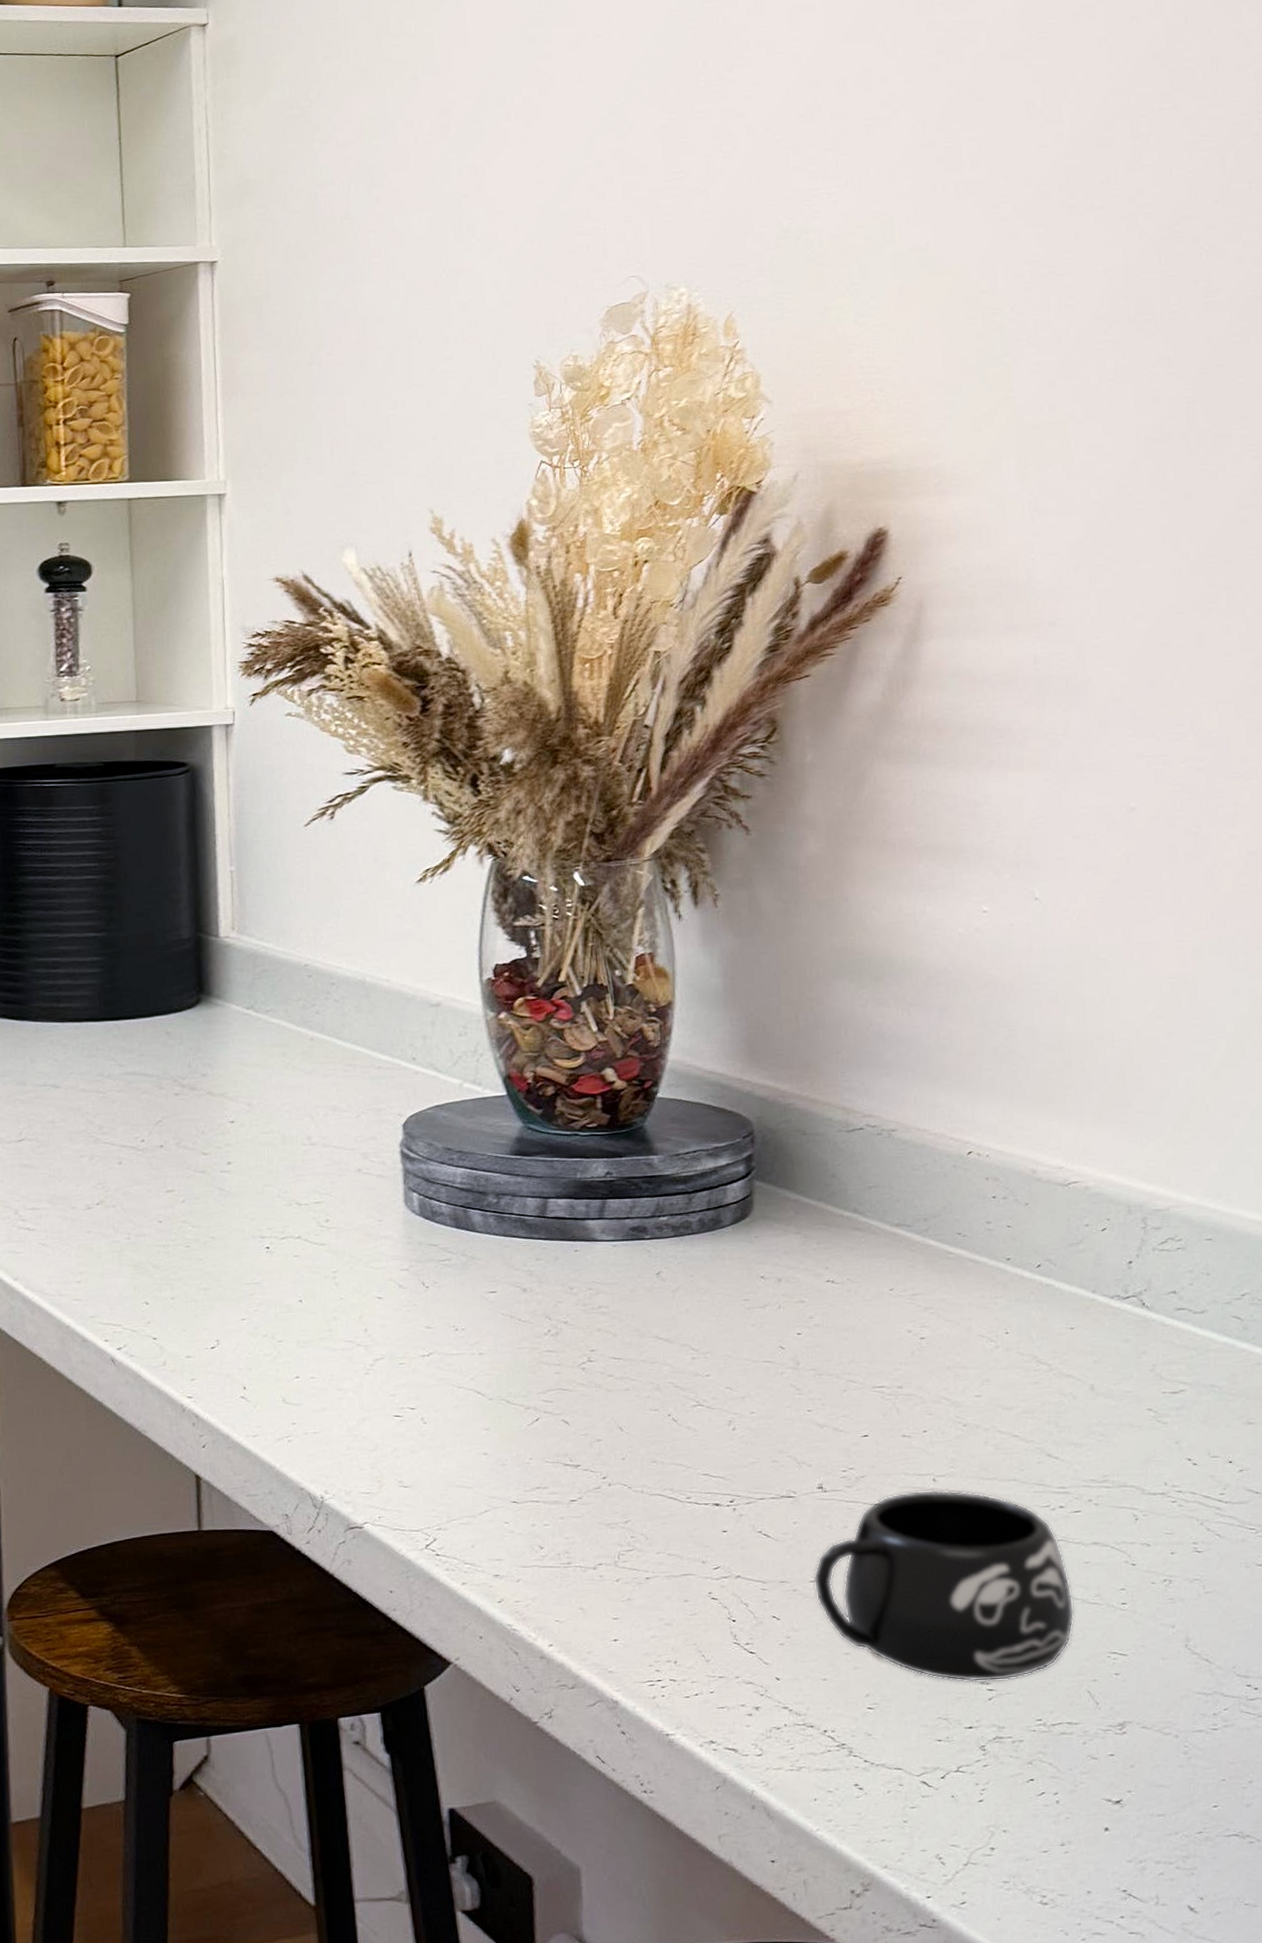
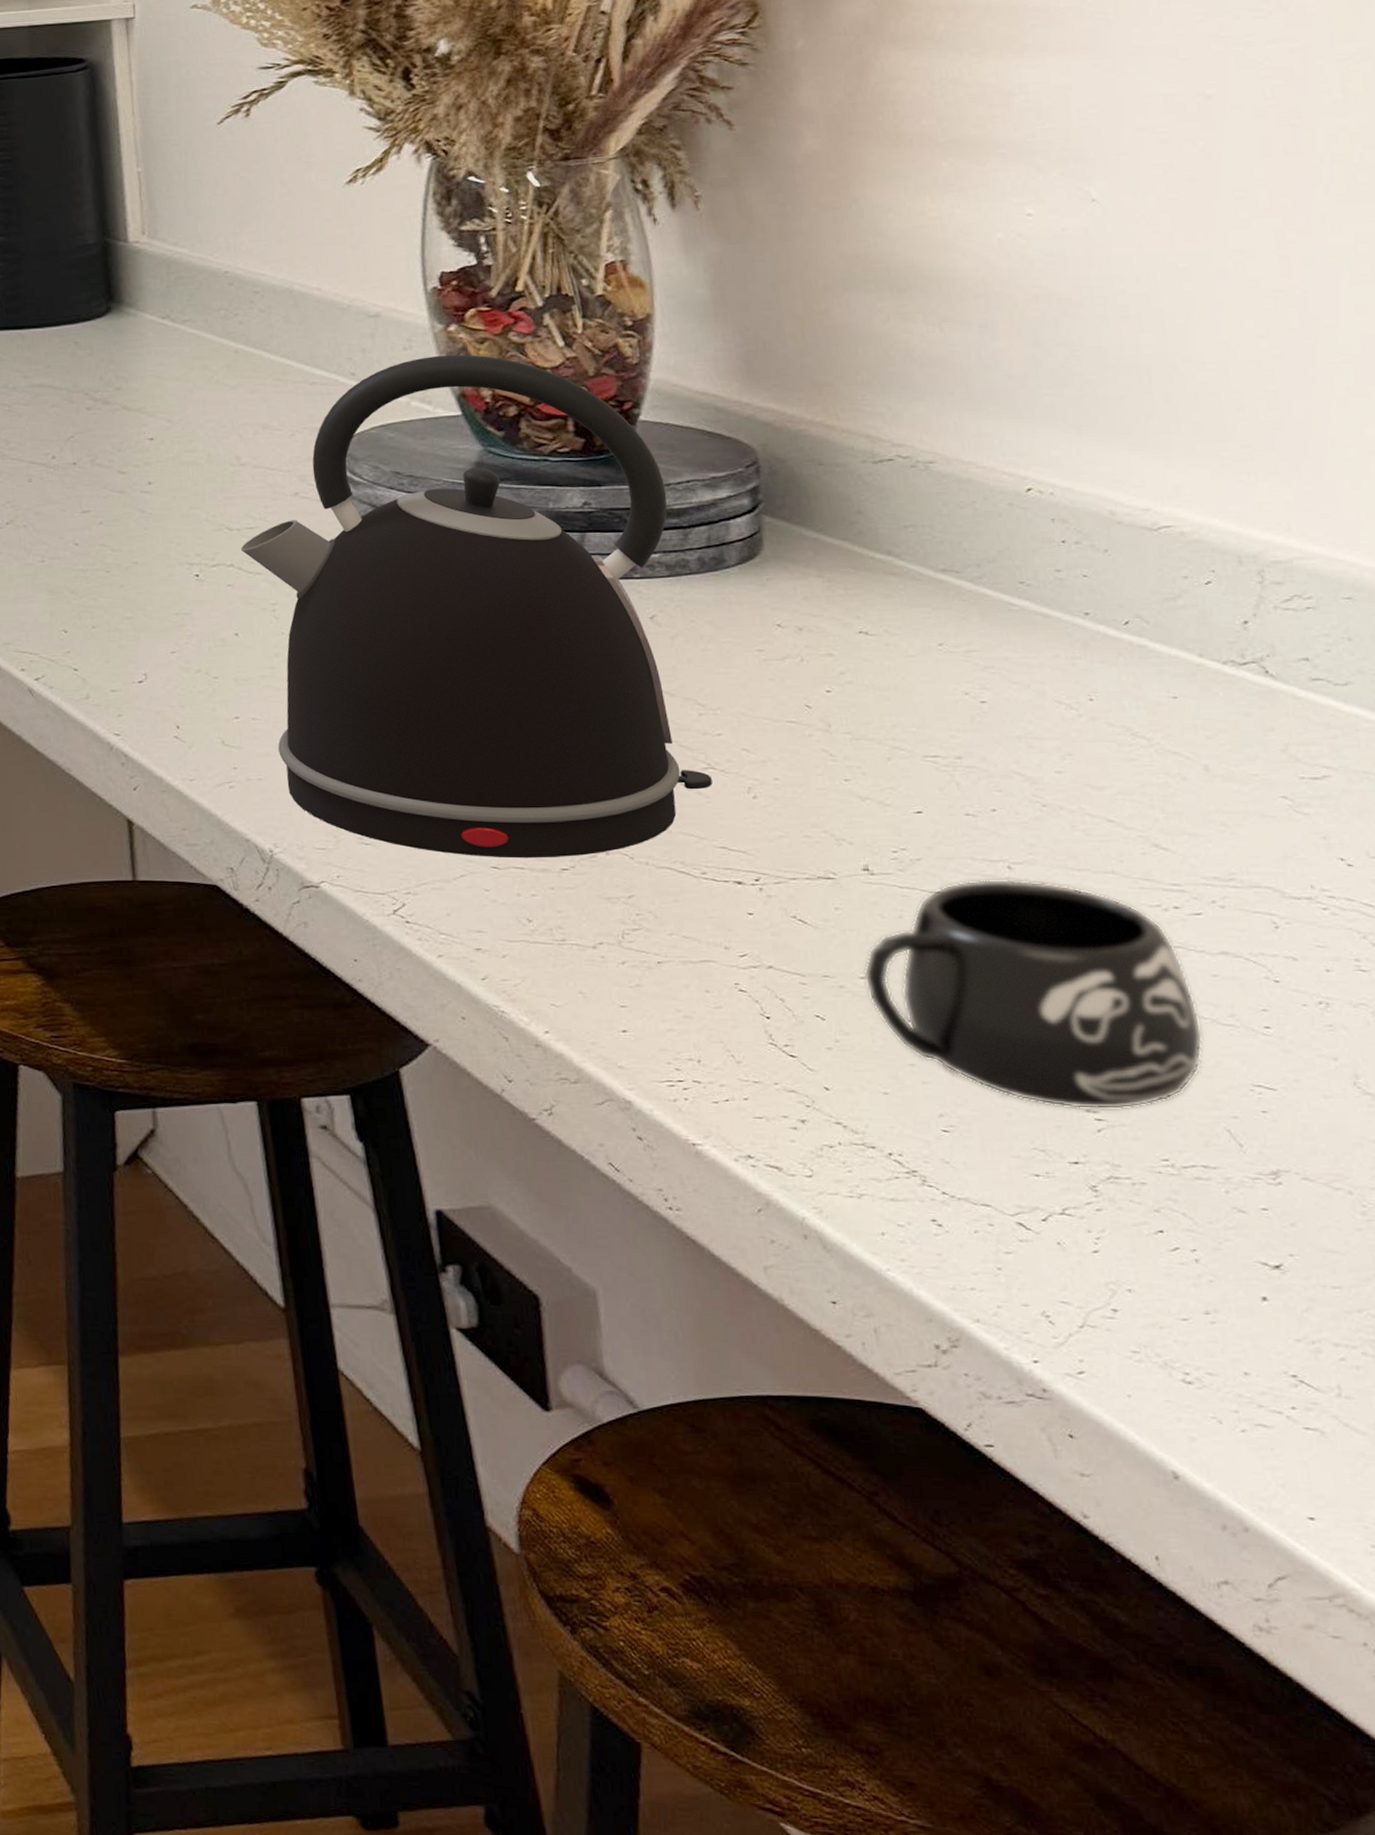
kettle: none [307,1040,700,1493] -> present [240,354,712,859]

